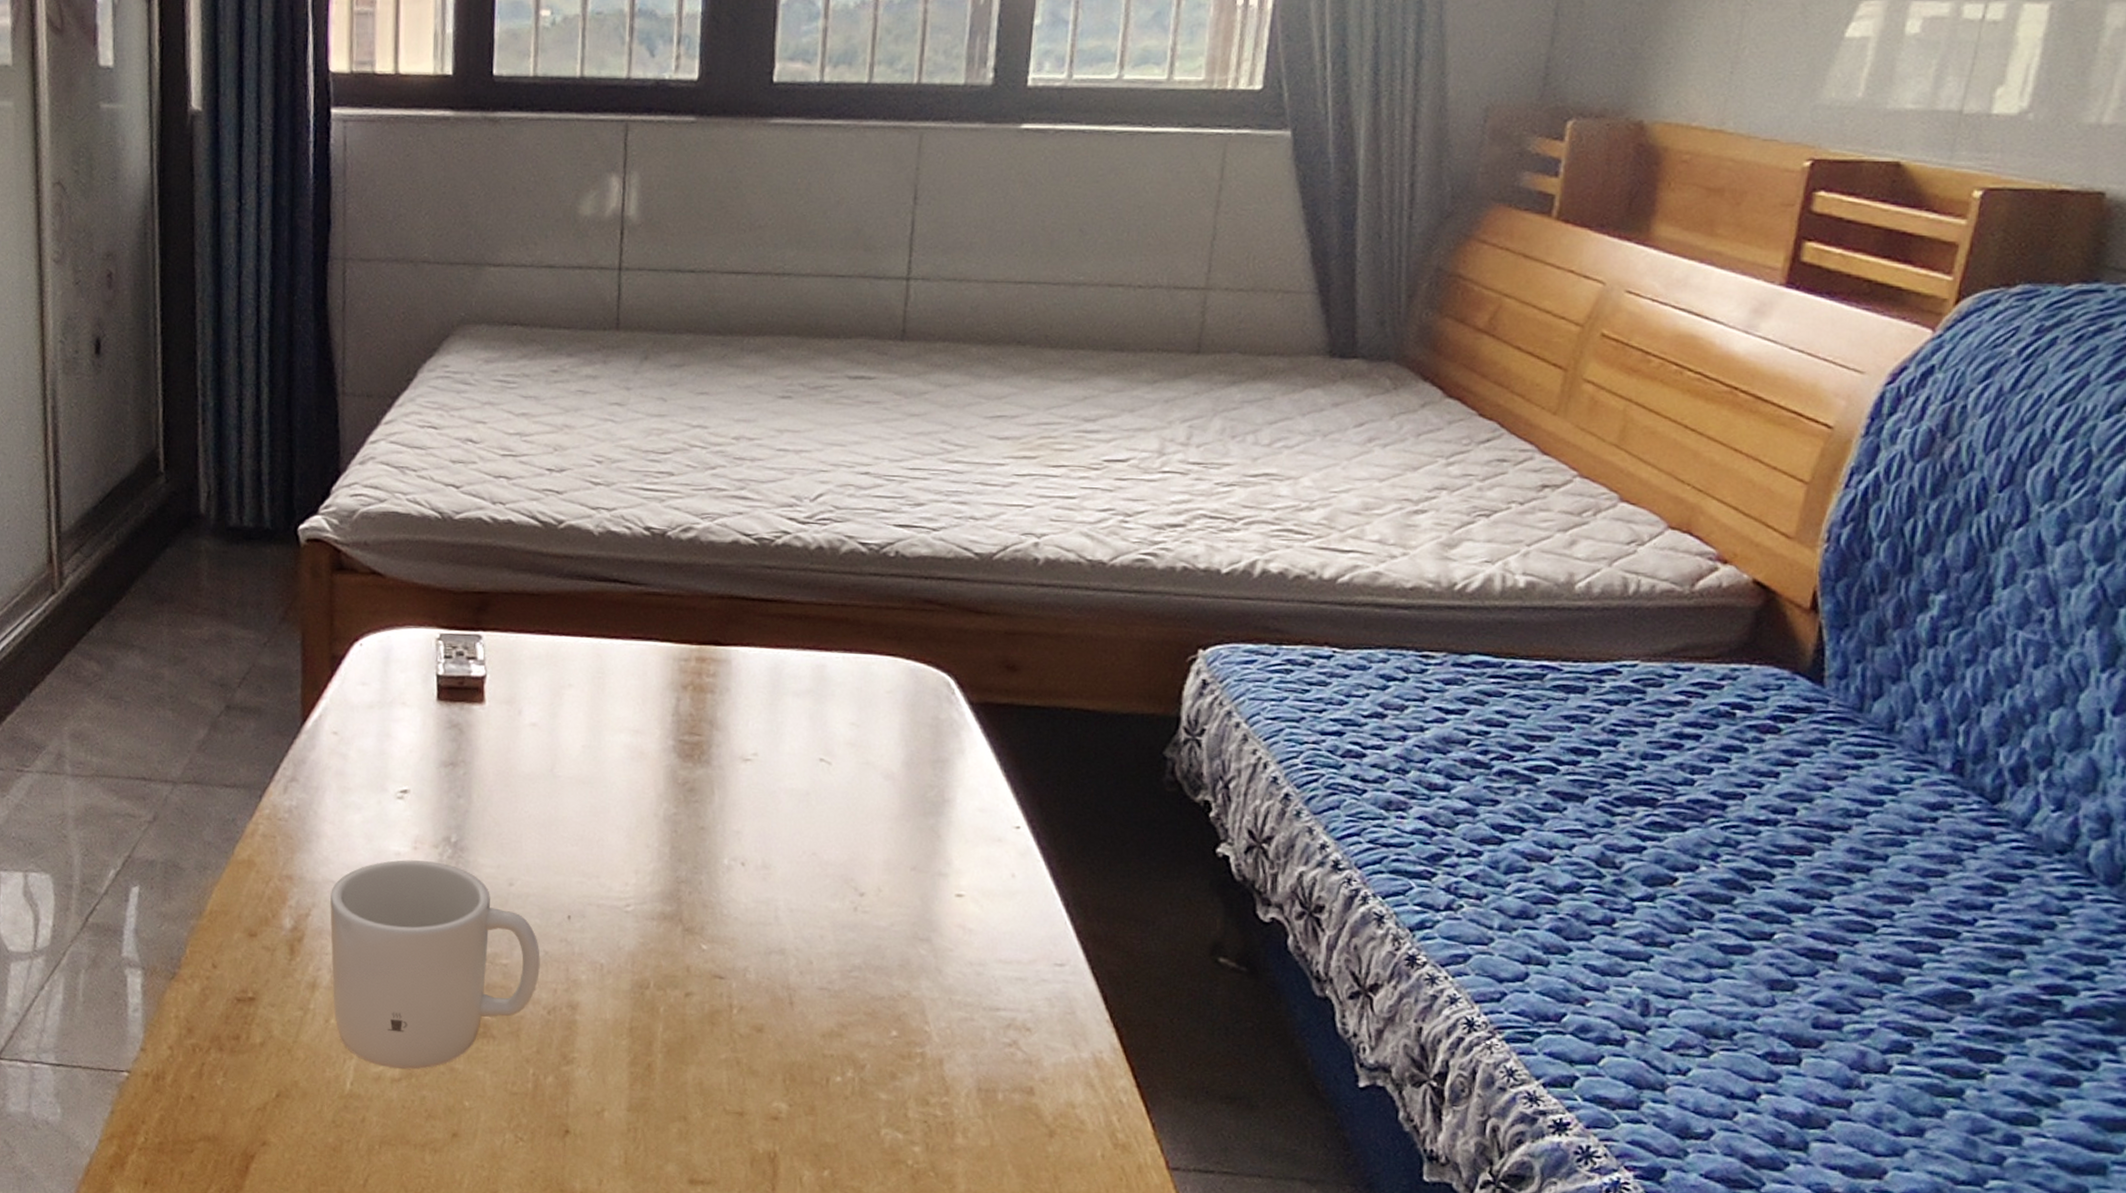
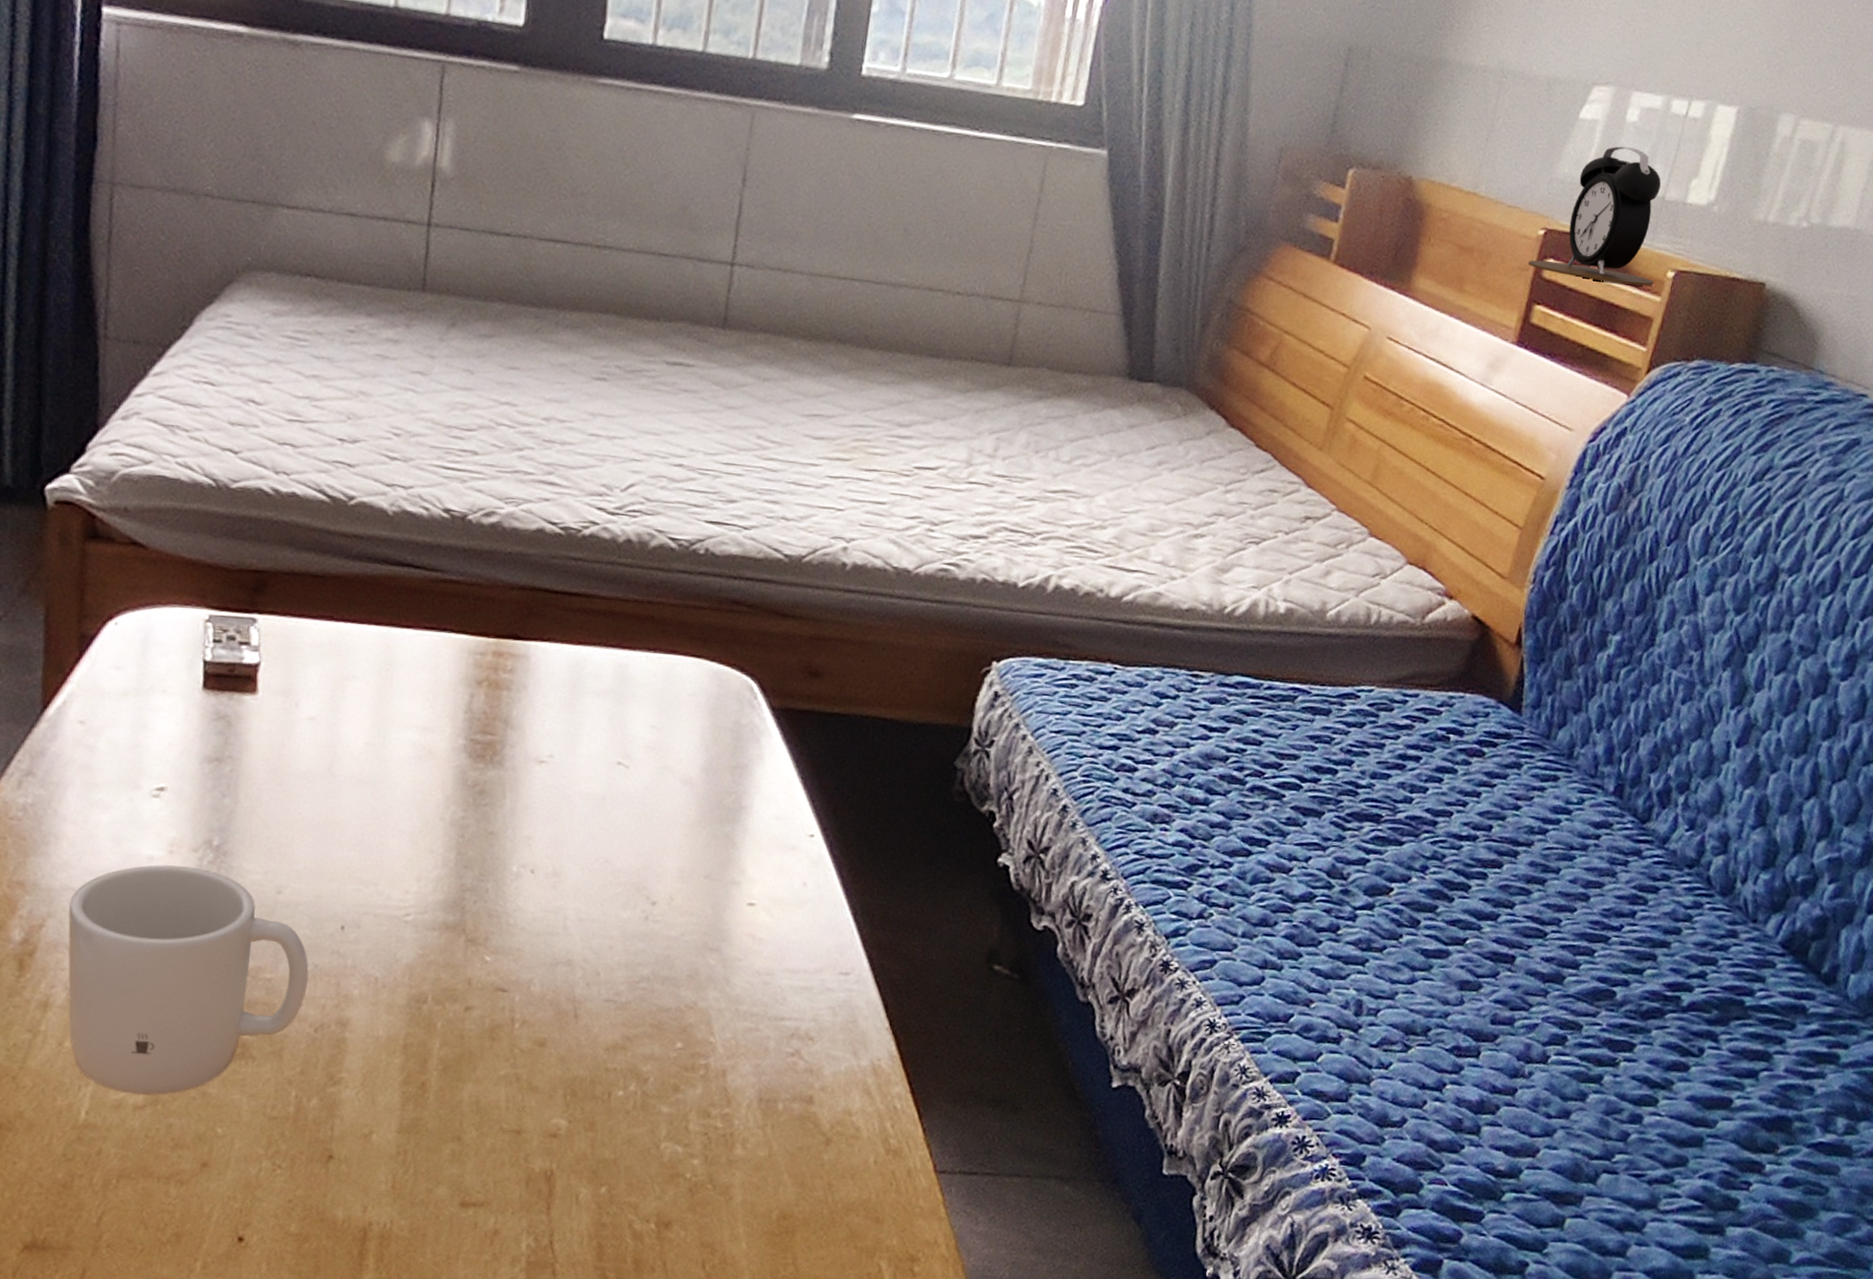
alarm clock: none [1793,62,1956,210] -> present [1528,146,1661,287]

